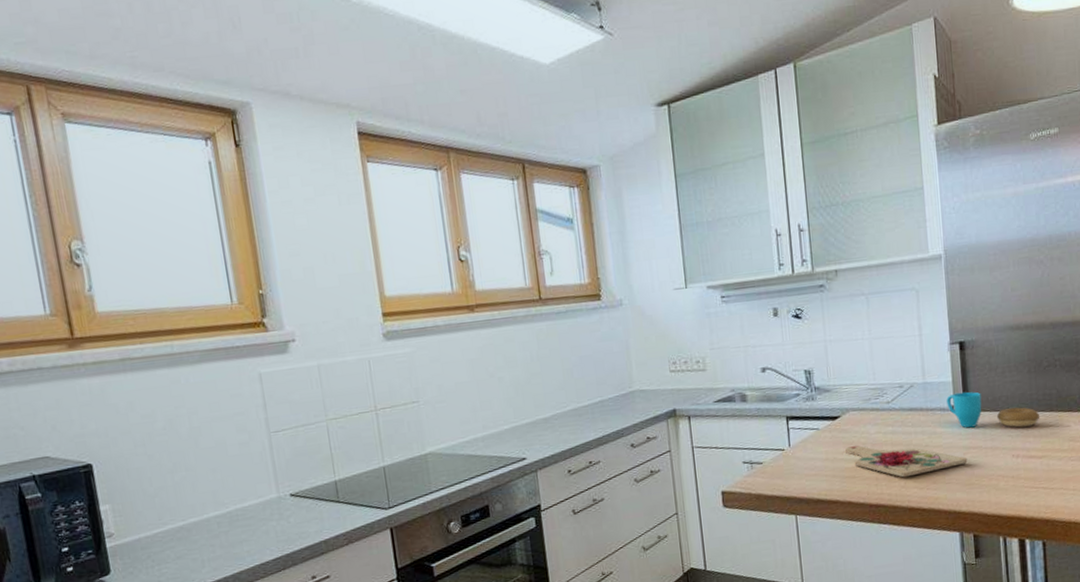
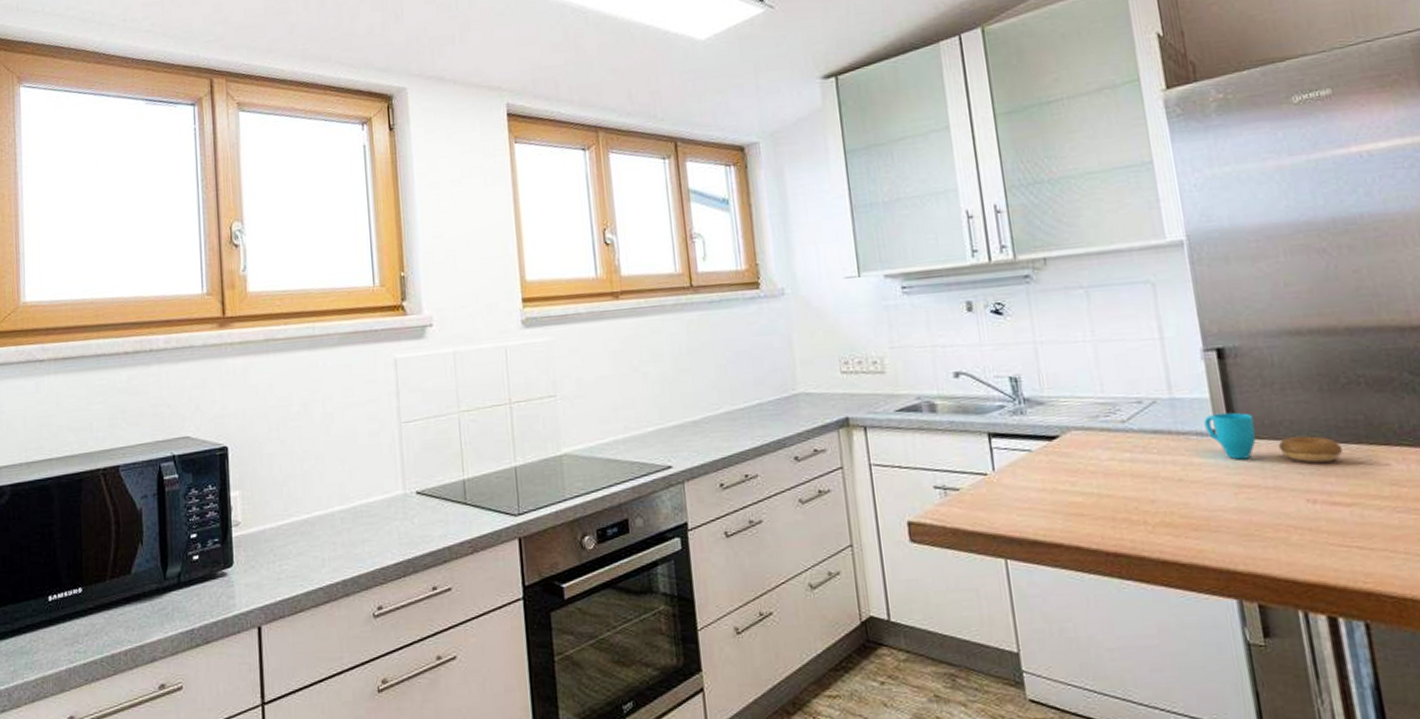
cutting board: present [845,445,968,478] -> none [1068,474,1241,520]

